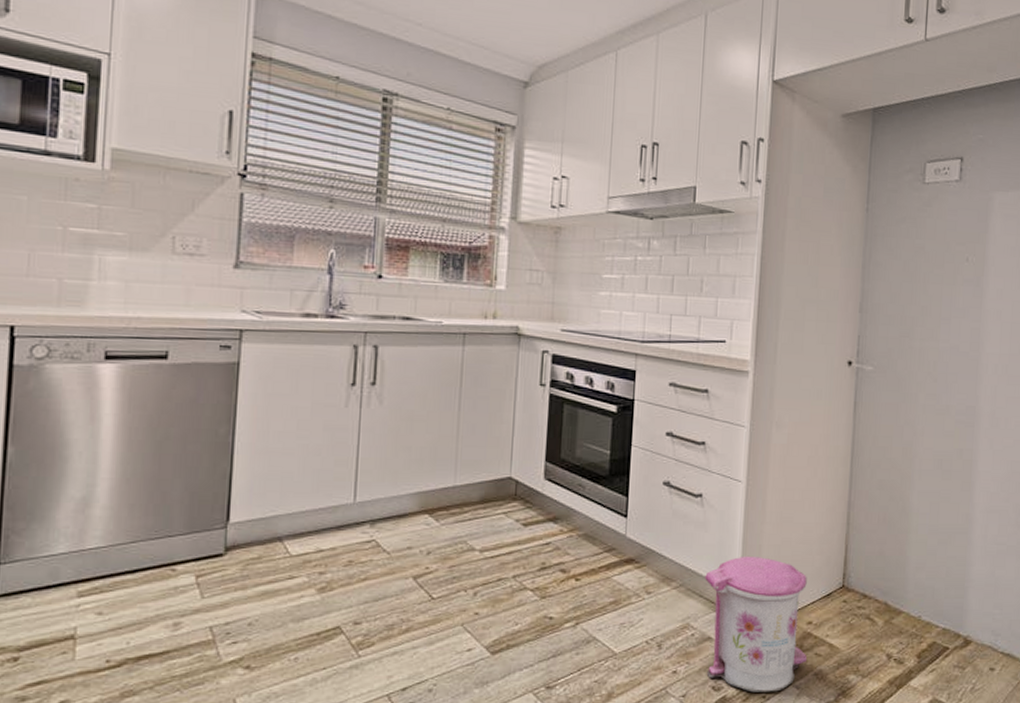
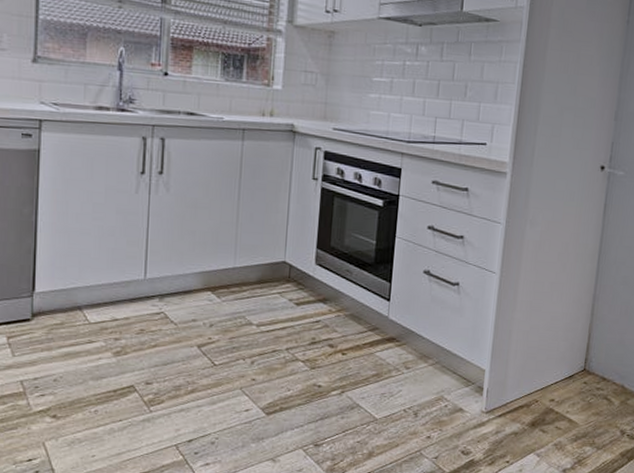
trash can: present [705,556,807,692] -> none [457,339,552,458]

